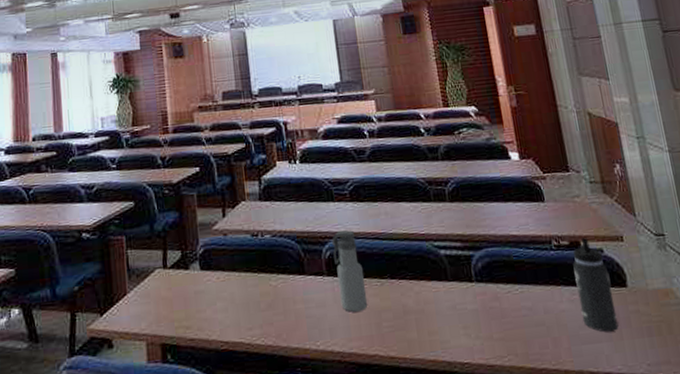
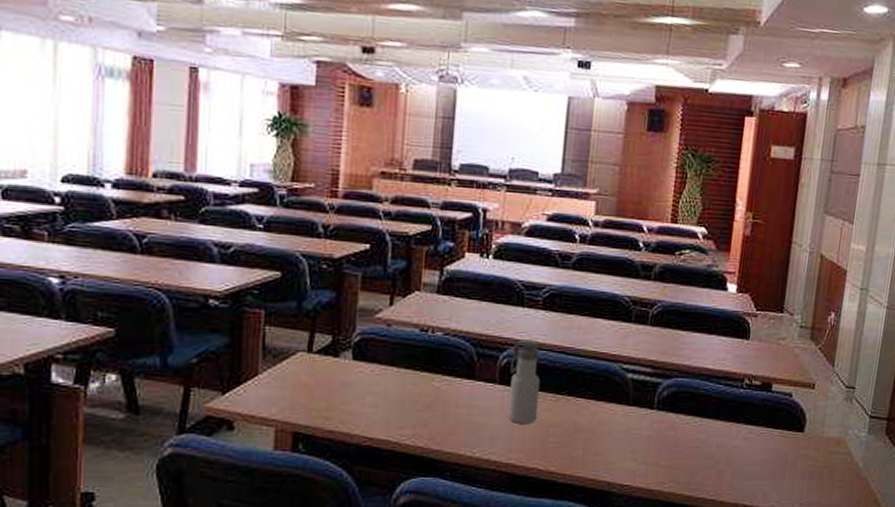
thermos bottle: present [573,238,619,332] -> none [752,381,791,471]

